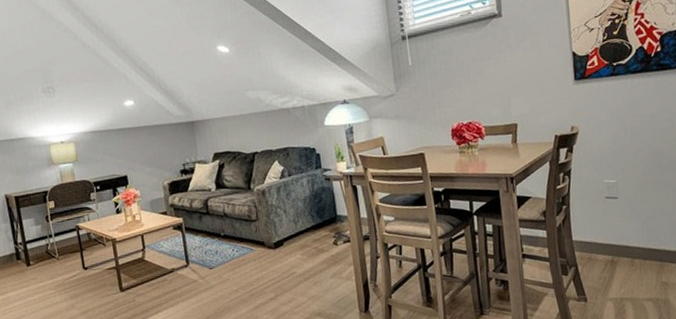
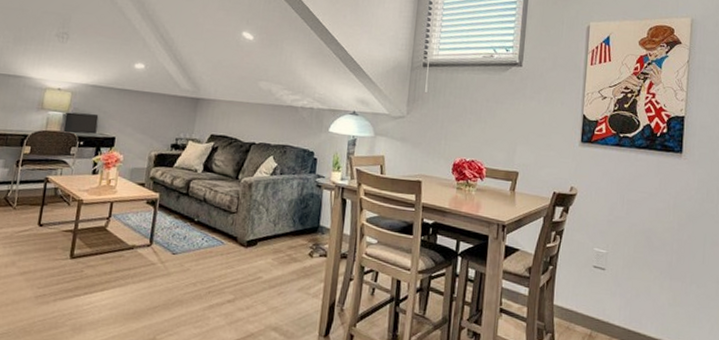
laptop: none [75,158,117,184] -> present [63,112,104,138]

